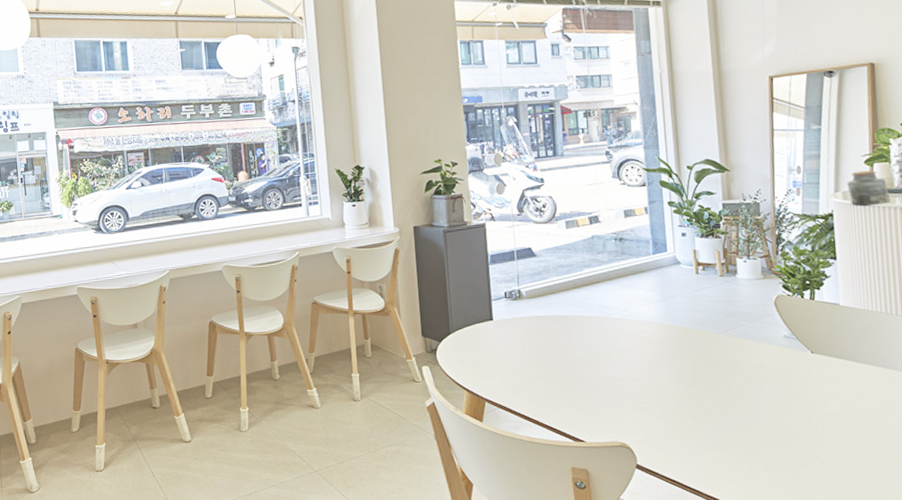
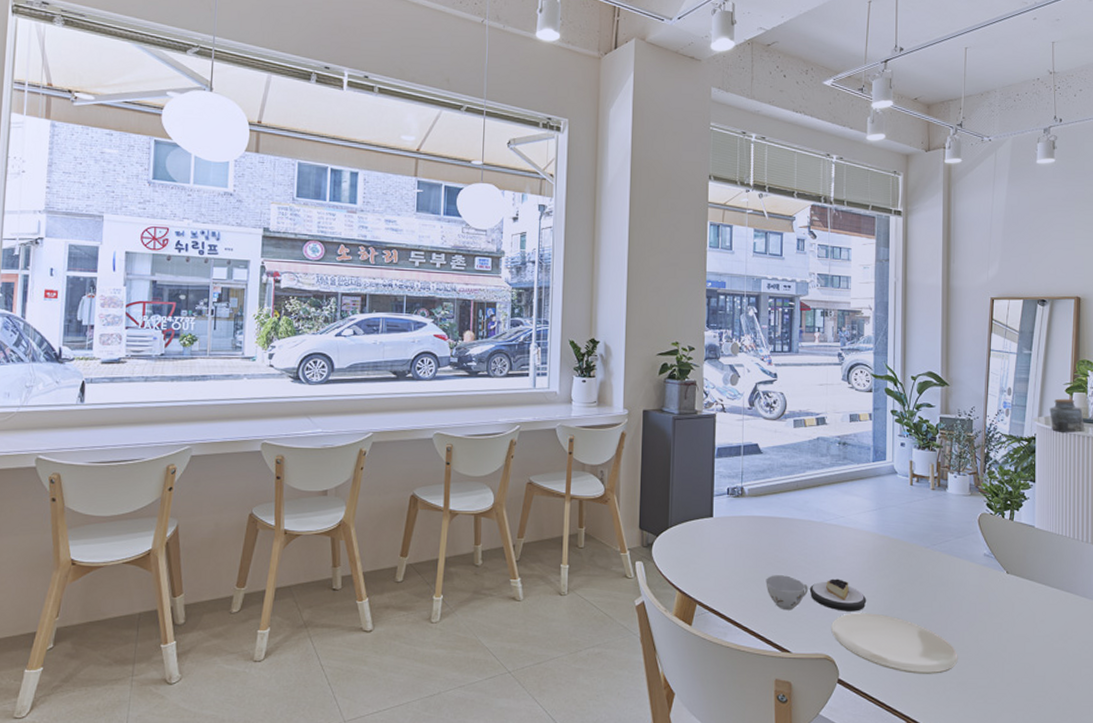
teacup: none [552,370,597,403] -> present [765,575,808,611]
cake slice: none [598,370,660,401] -> present [809,578,867,612]
plate: none [624,400,764,457] -> present [831,613,958,674]

